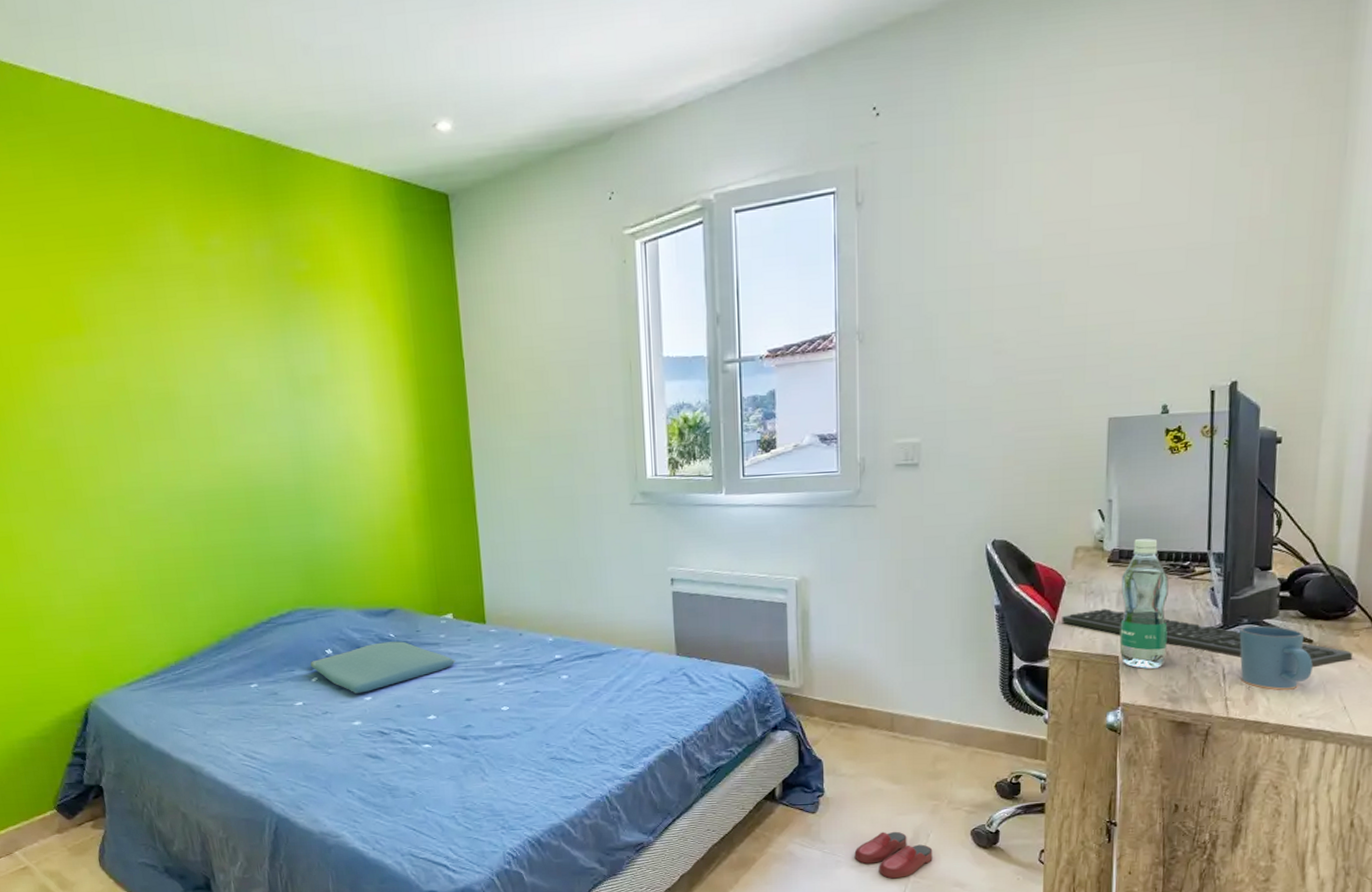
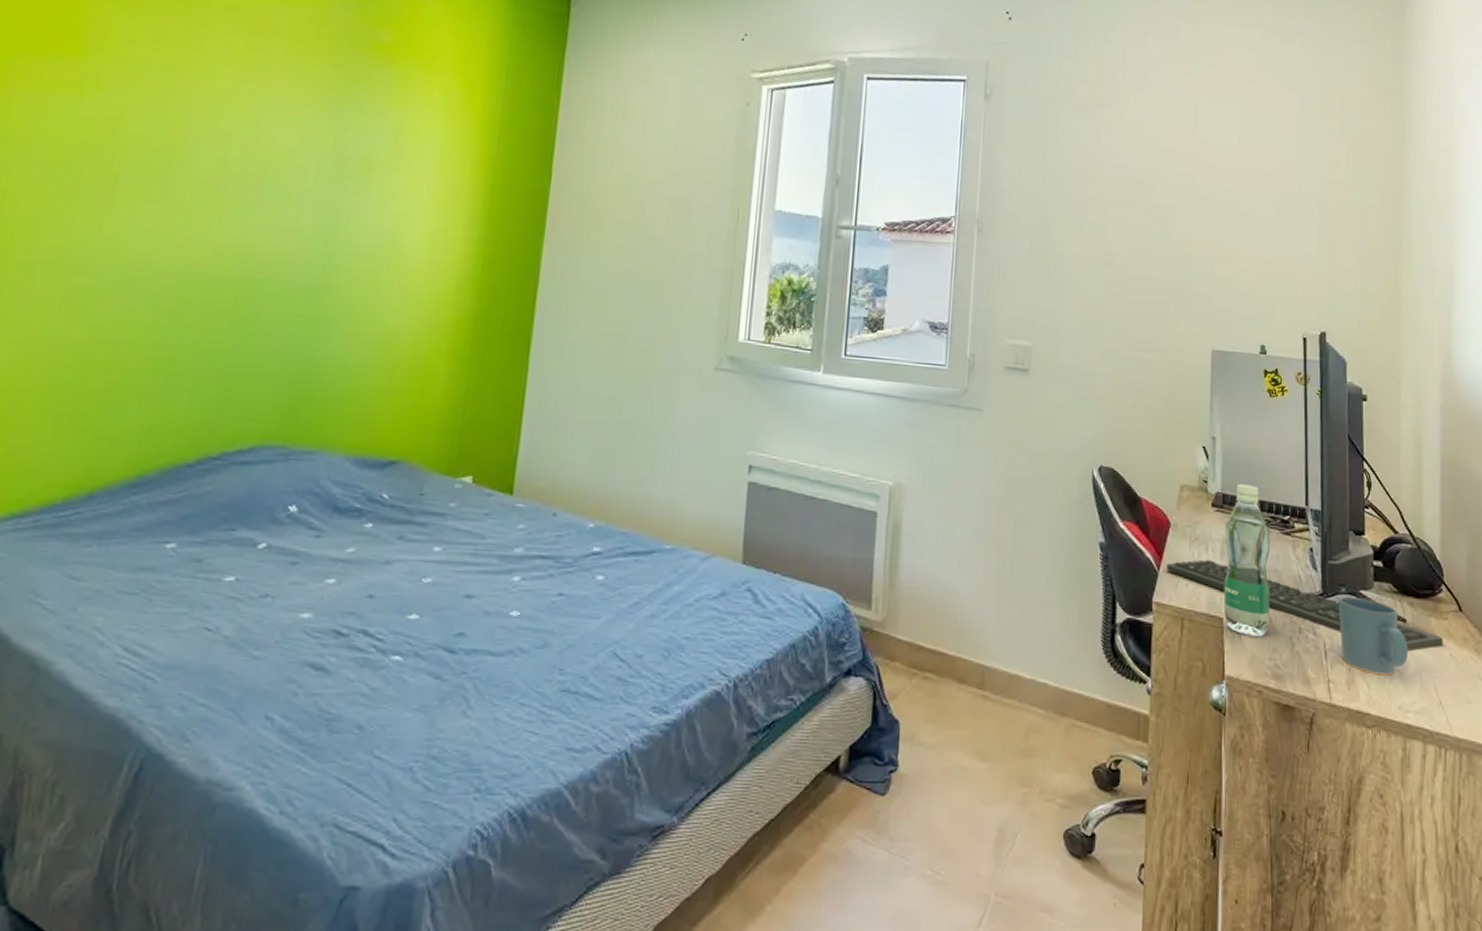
cushion: present [310,641,456,694] -> none [262,504,463,573]
slippers: present [854,831,933,879] -> none [926,827,1019,897]

